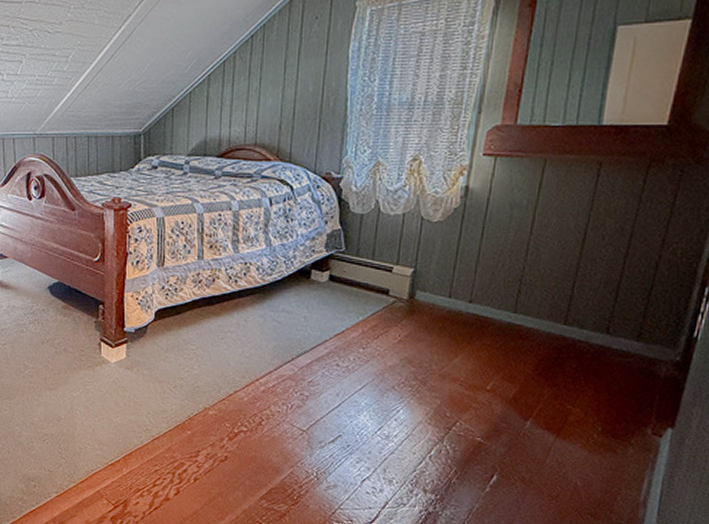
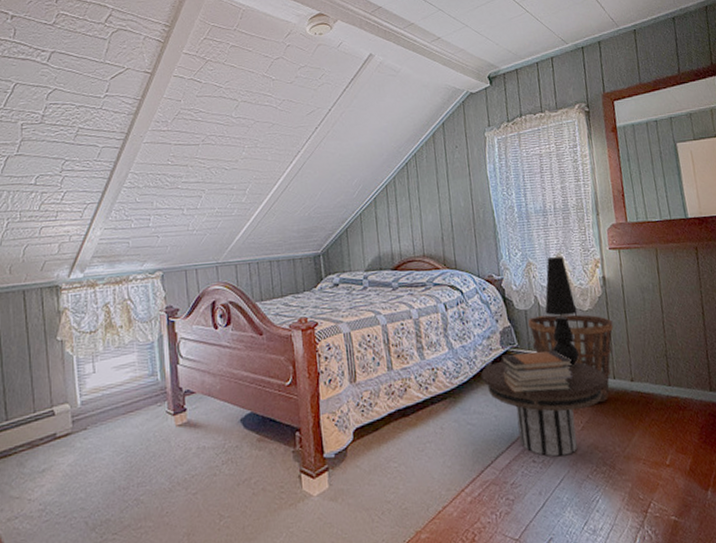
side table: none [297,264,441,365] -> present [481,361,608,457]
book stack: none [321,258,405,303] -> present [501,351,573,393]
basket: none [361,222,465,320] -> present [527,314,614,403]
table lamp: none [383,159,424,279] -> present [545,256,579,367]

